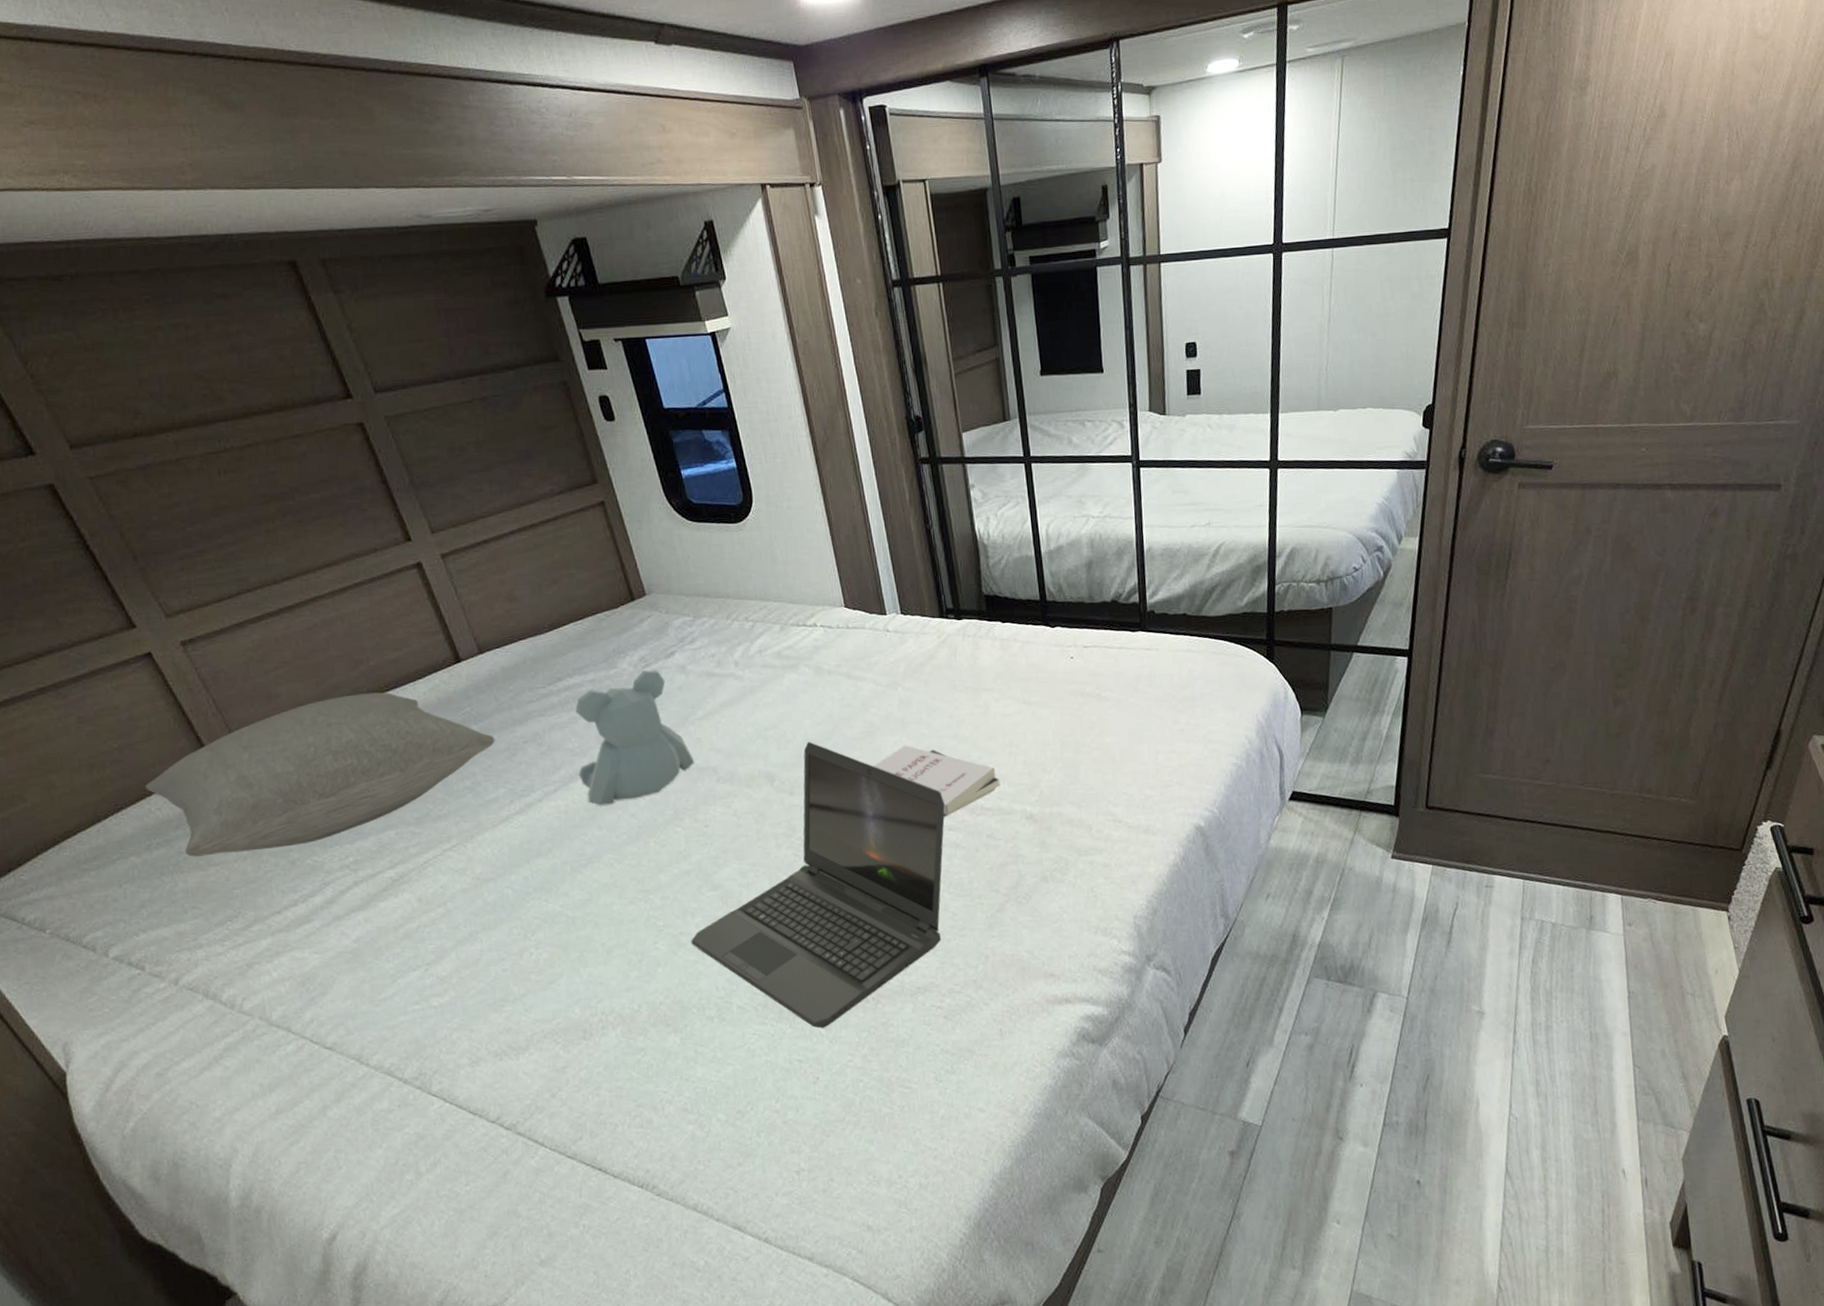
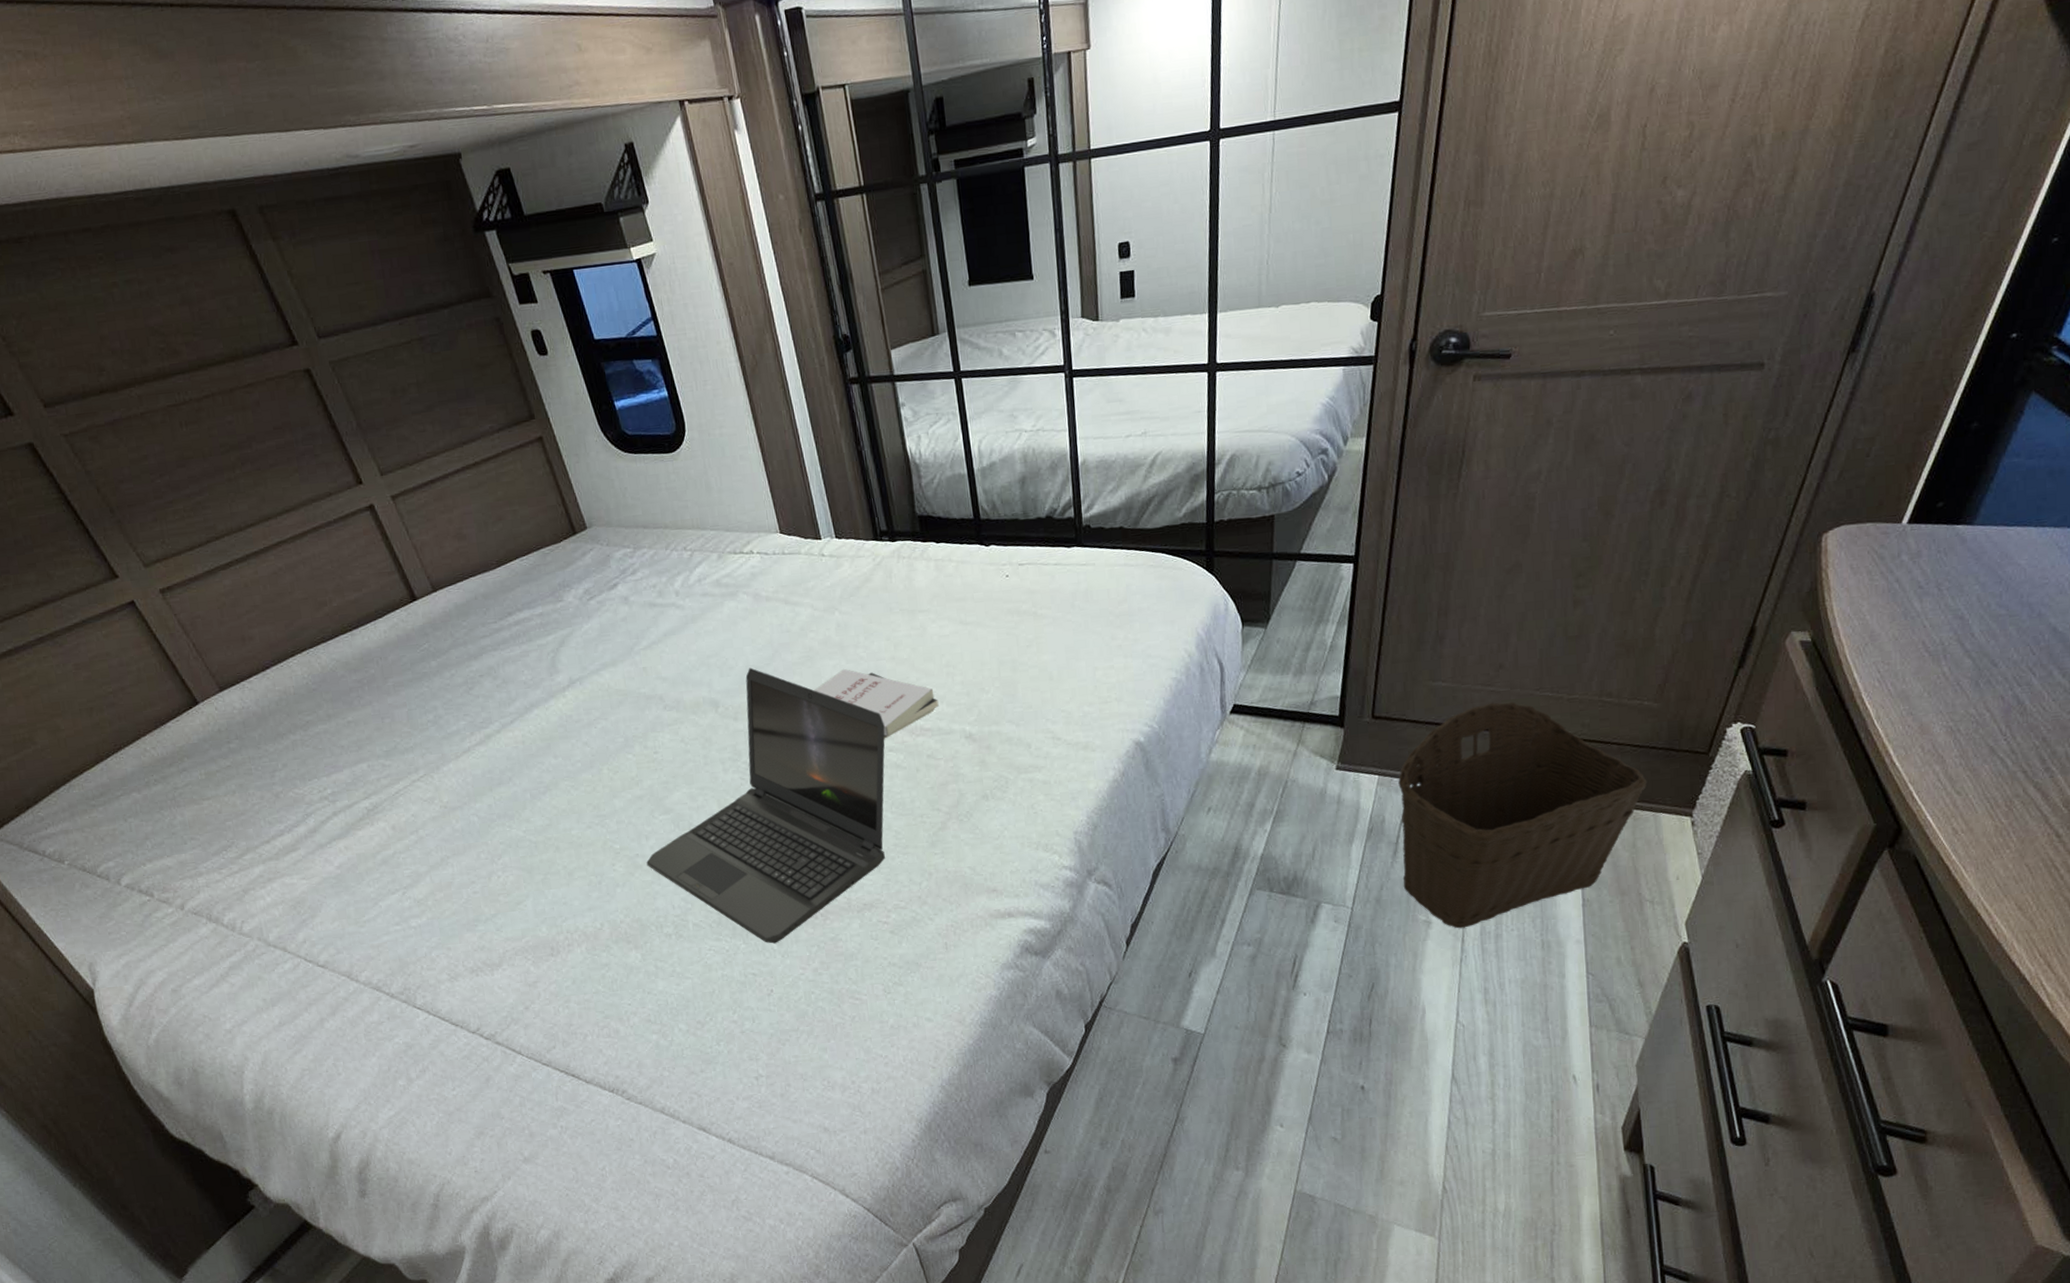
pillow: present [145,692,495,857] -> none [139,631,453,792]
stuffed animal: present [575,670,695,806] -> none [526,602,642,735]
wicker basket: none [1451,795,1686,1020] -> present [1398,701,1647,929]

